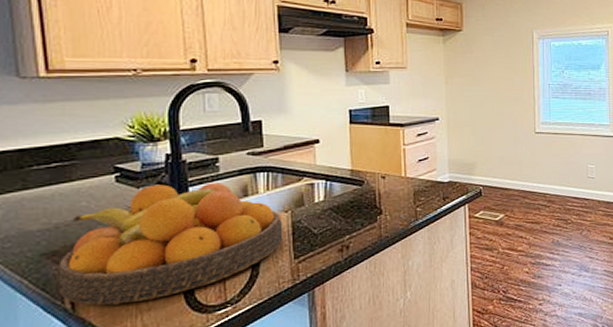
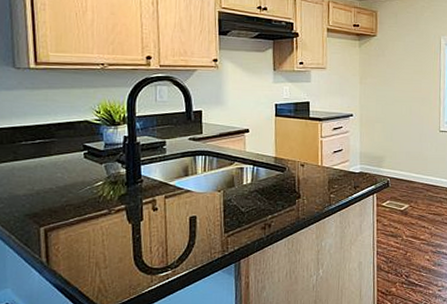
fruit bowl: present [58,182,283,306] -> none [37,162,216,262]

